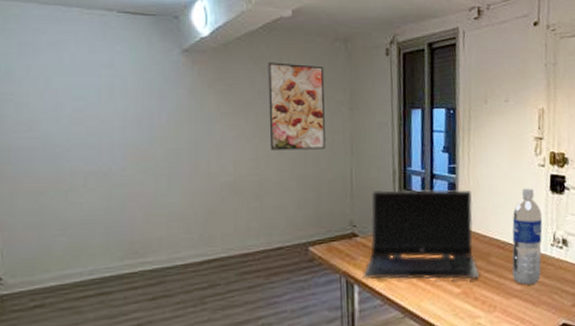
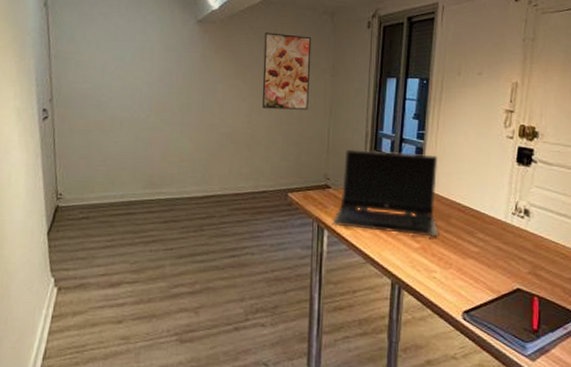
water bottle: present [512,188,543,285] -> none [471,158,506,249]

